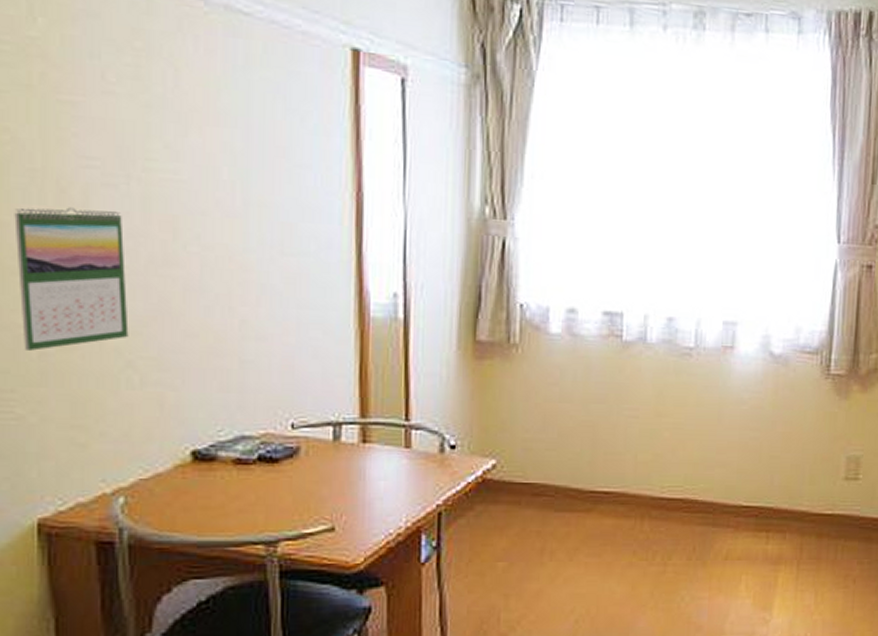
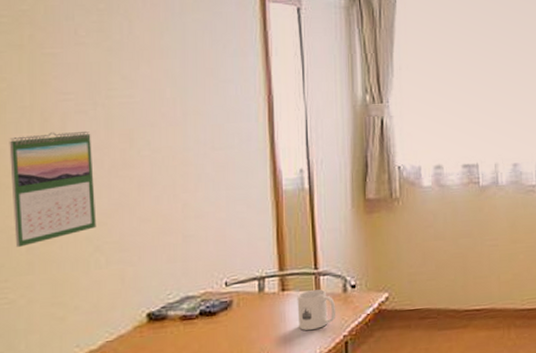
mug: none [381,446,430,493] -> present [297,289,336,330]

